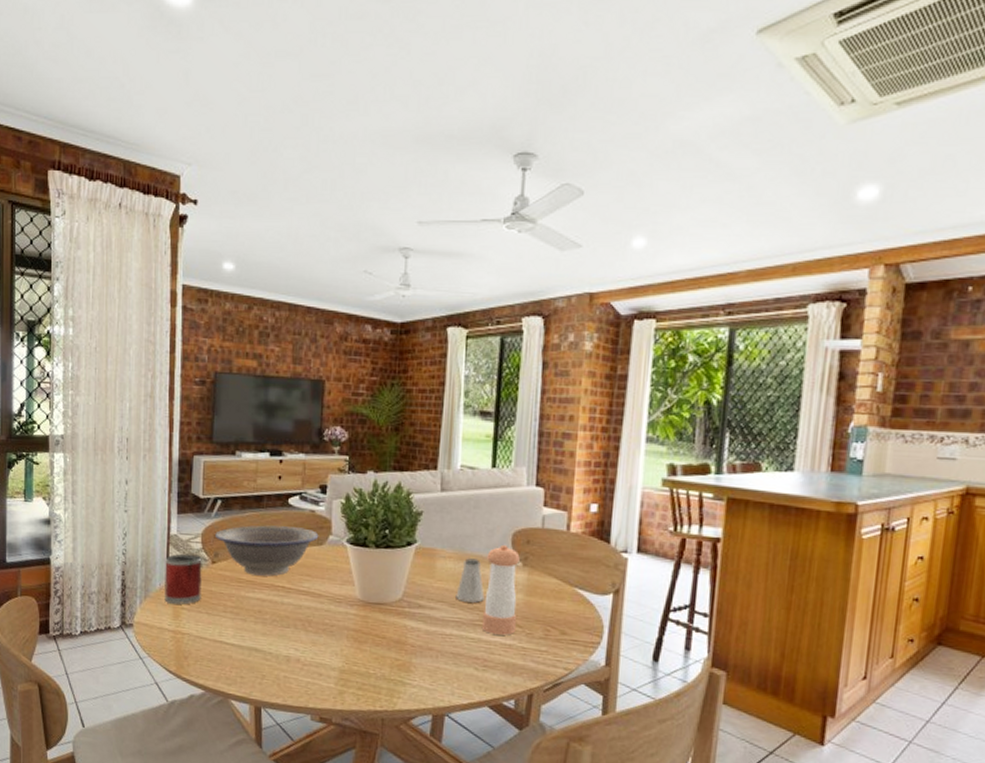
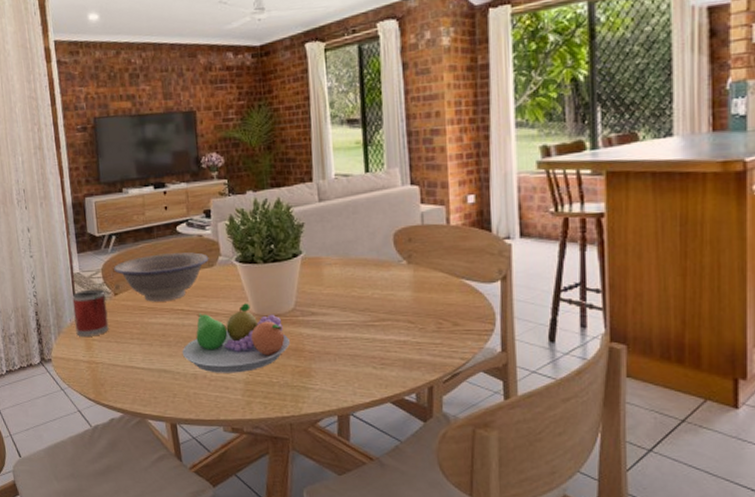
fruit bowl: none [277,587,392,660] -> present [182,303,290,373]
saltshaker: present [456,558,485,603] -> none [346,262,374,305]
pepper shaker: present [483,544,520,635] -> none [371,245,409,333]

